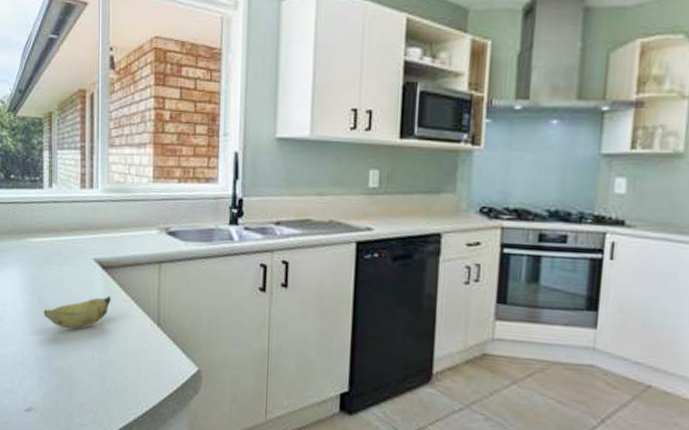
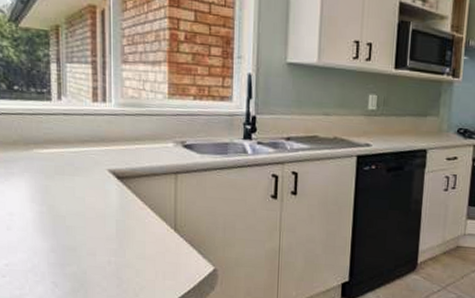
banana: present [43,295,111,329] -> none [55,204,127,235]

